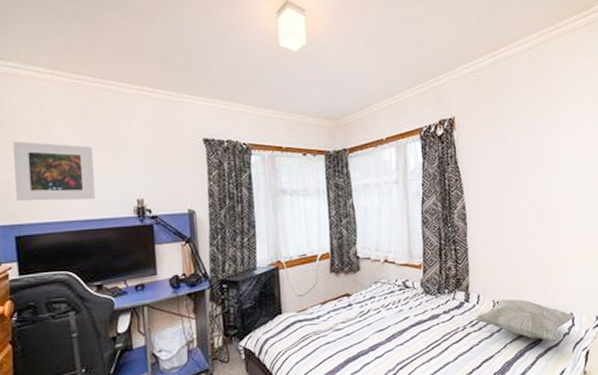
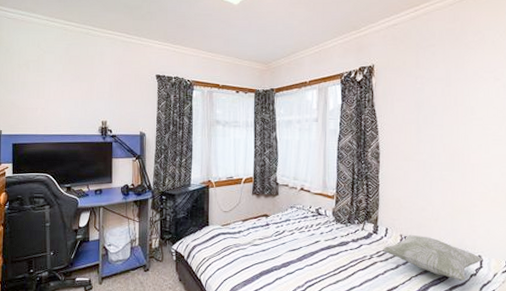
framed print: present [13,141,96,201] -> none [15,70,73,119]

